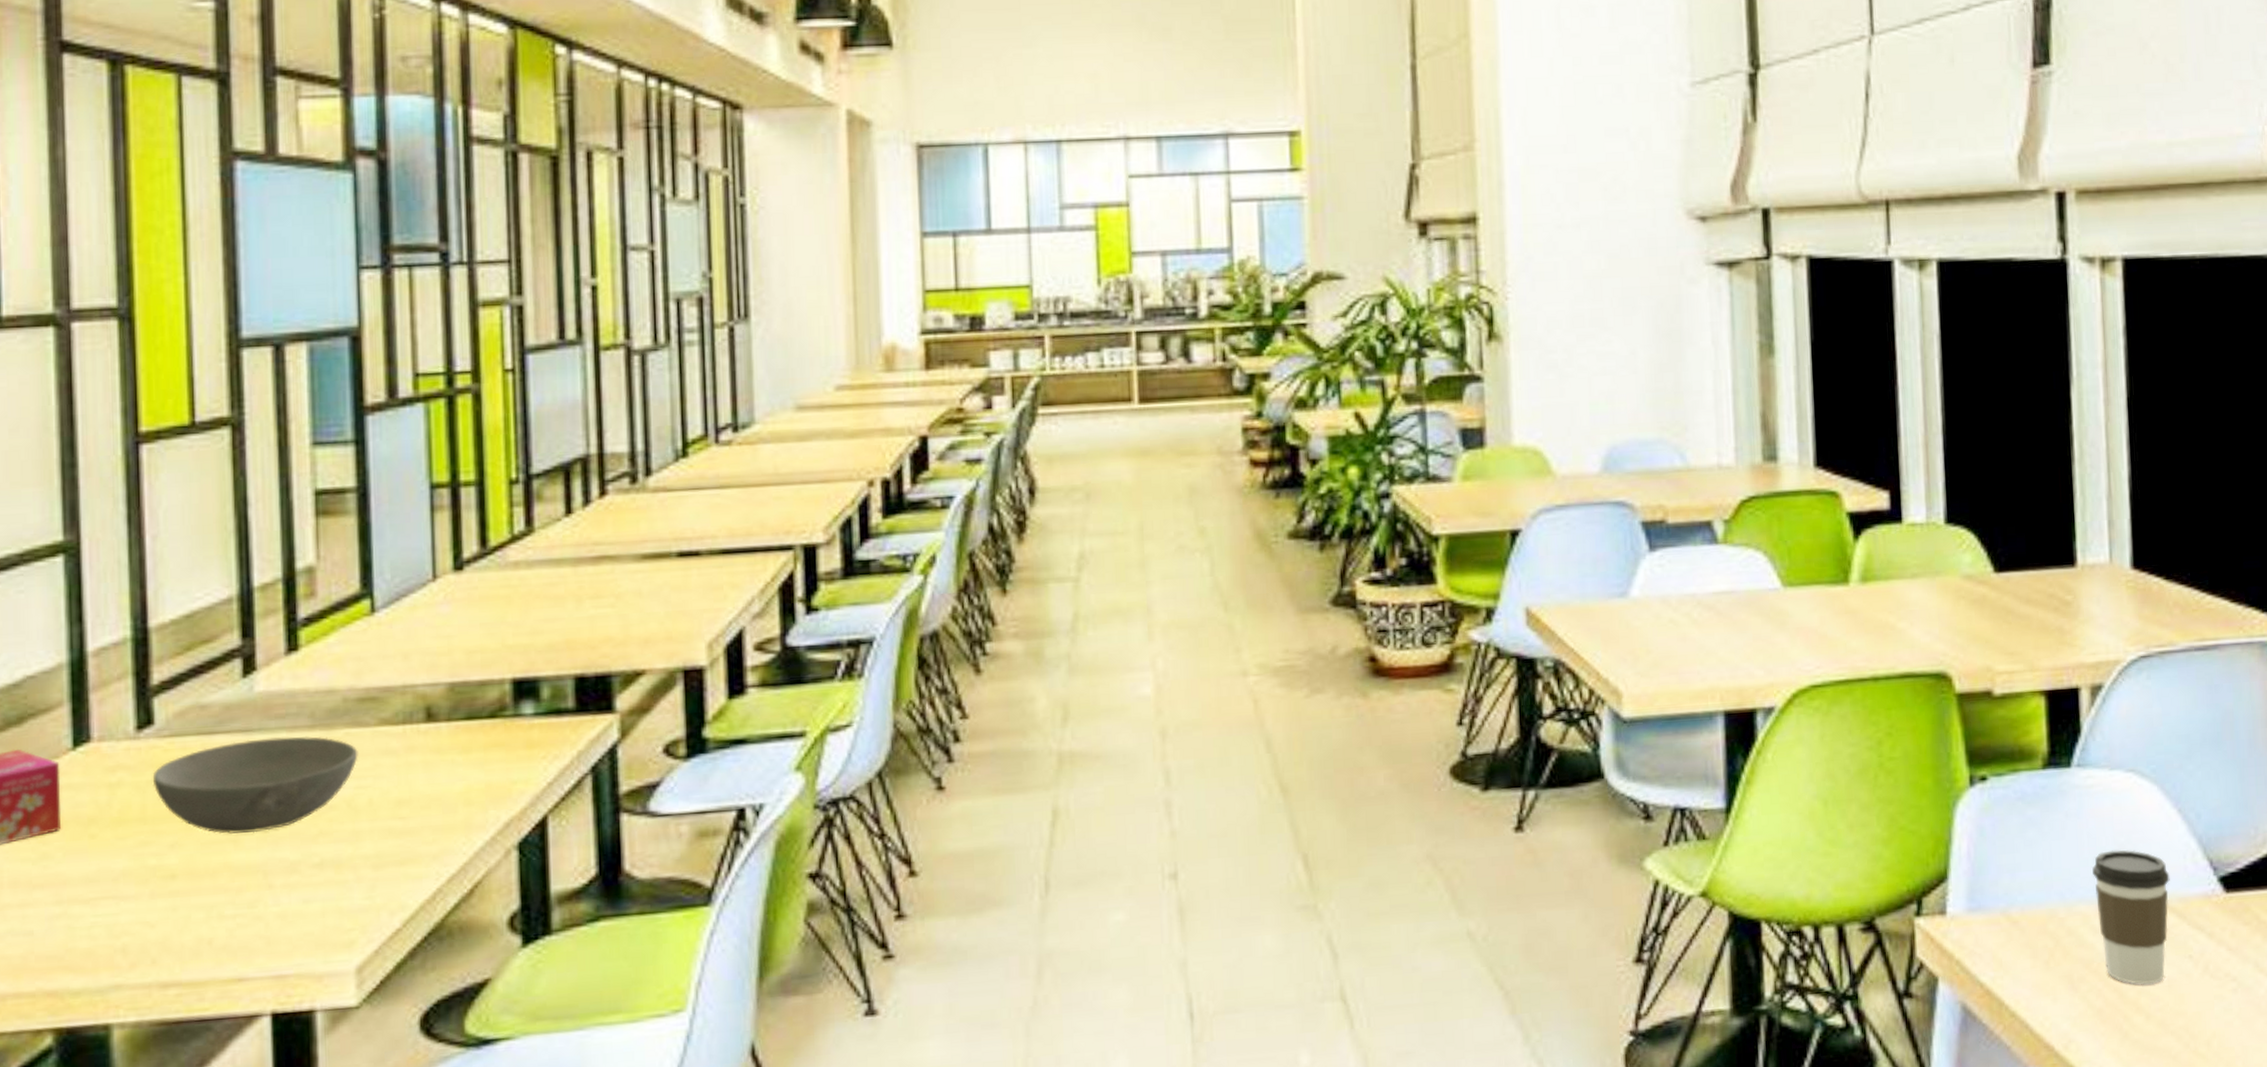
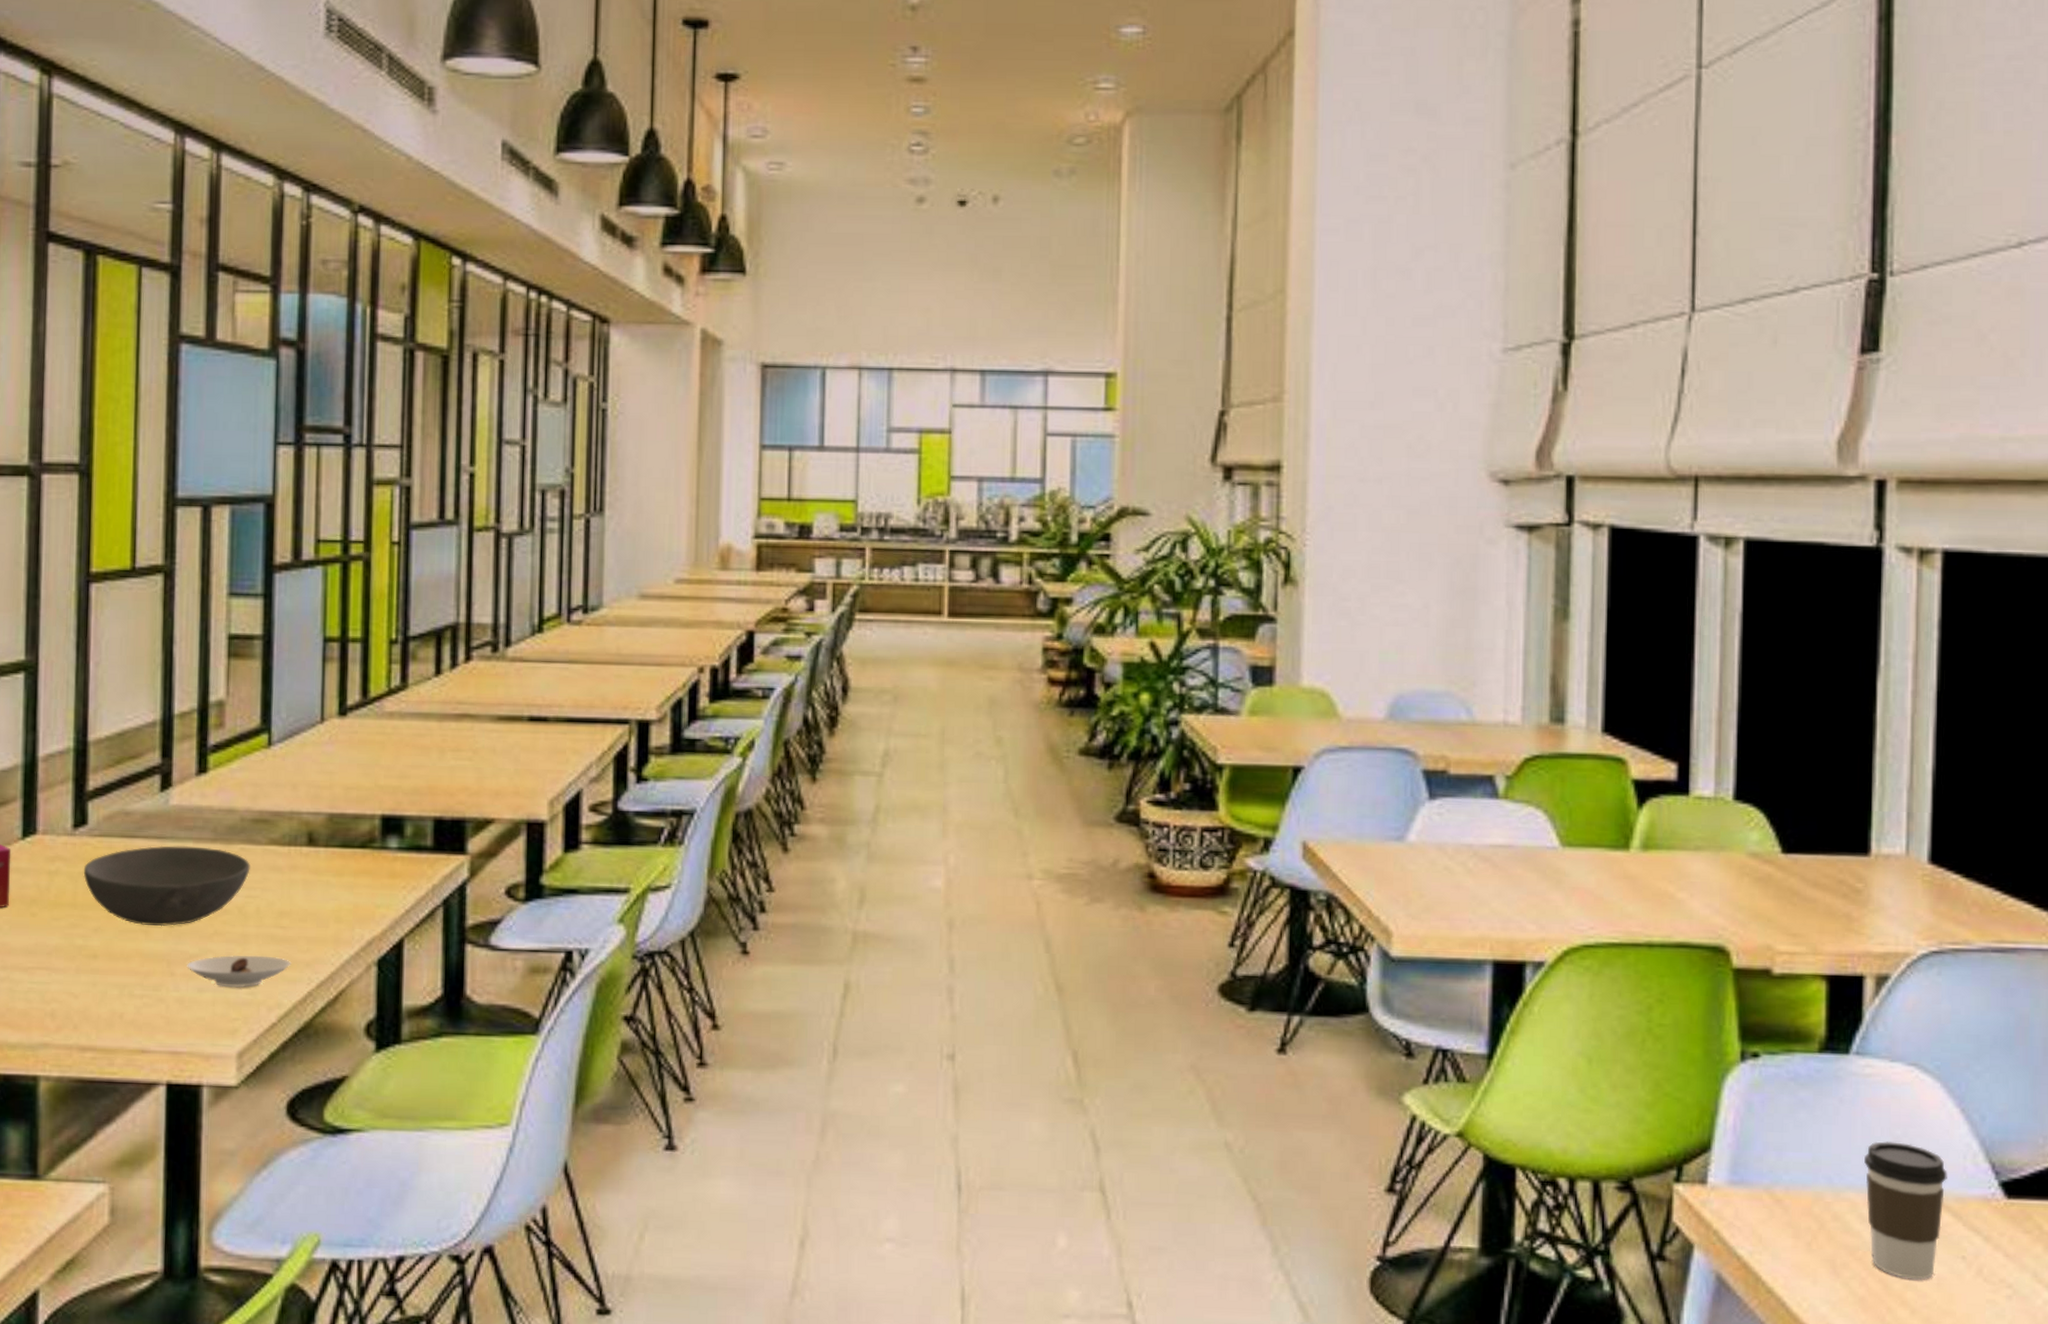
saucer: none [288,853,415,894] -> present [187,955,291,988]

